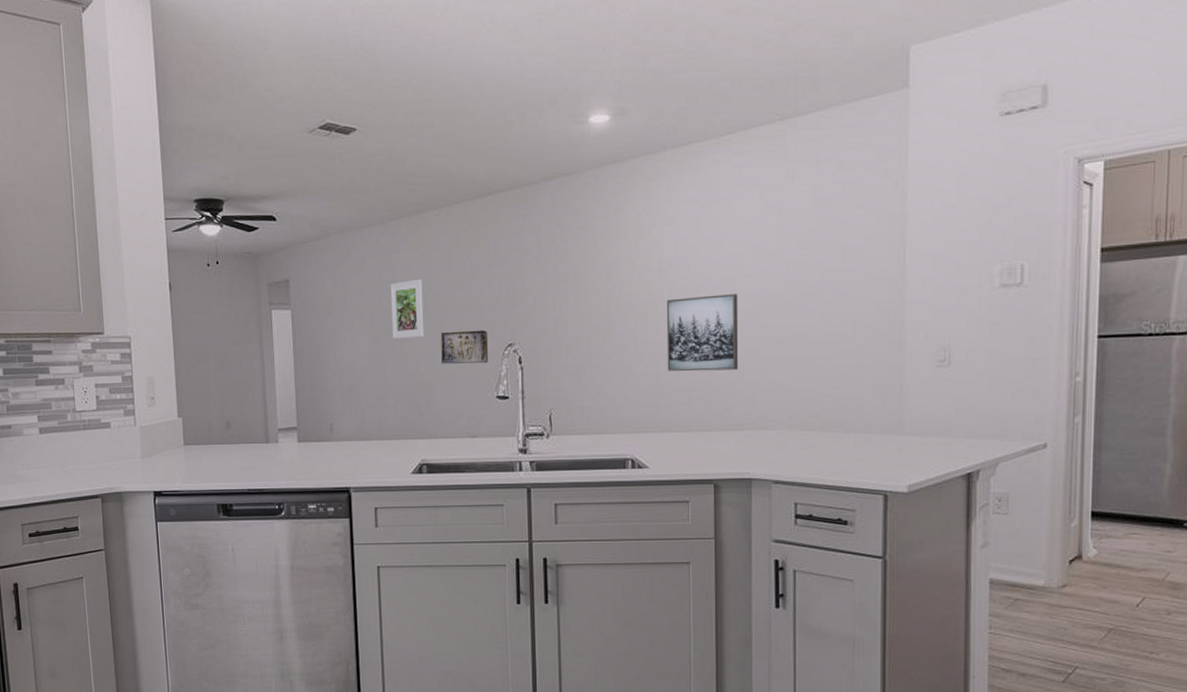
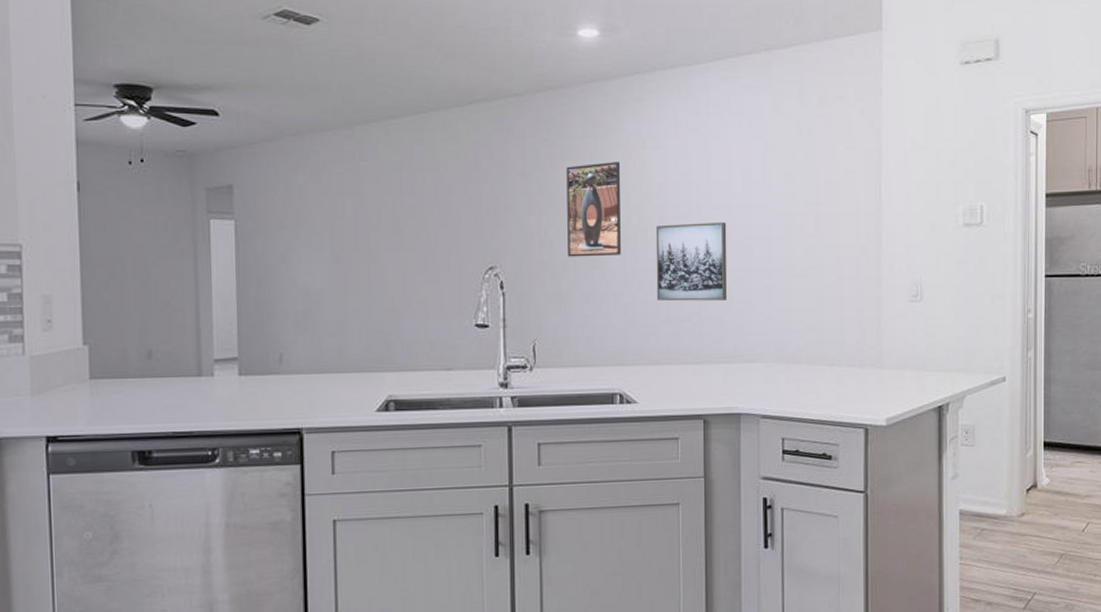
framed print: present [390,280,425,339] -> none [355,192,394,258]
relief sculpture: present [441,330,489,364] -> none [412,251,467,288]
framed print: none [579,240,632,333] -> present [566,162,621,257]

